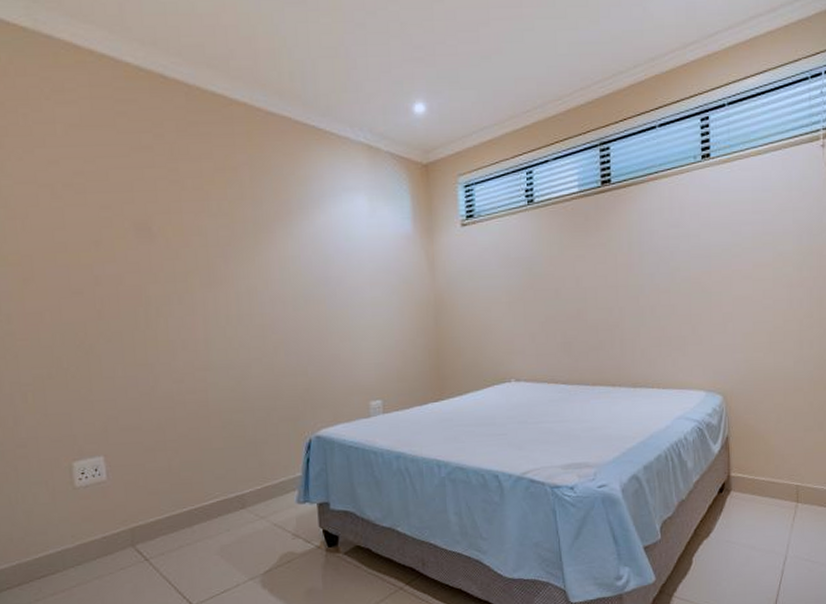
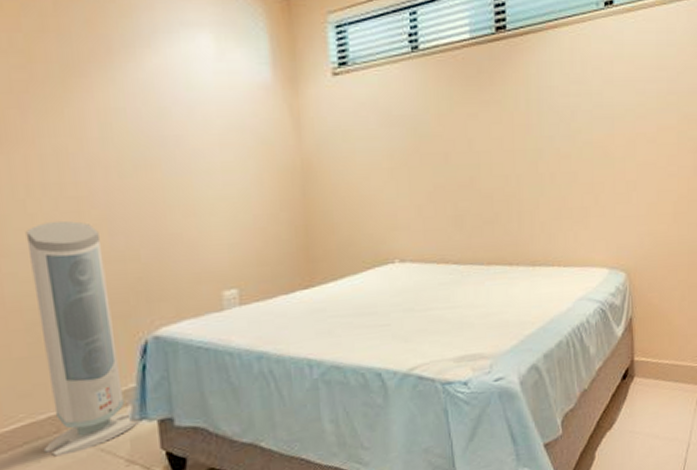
air purifier: none [225,343,302,527] -> present [25,221,137,457]

